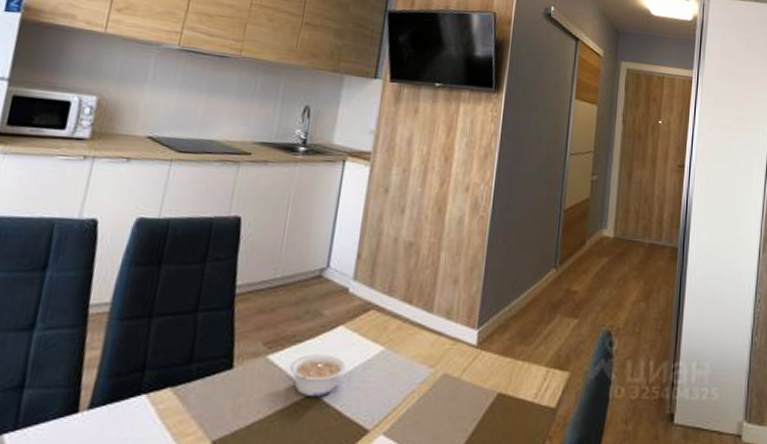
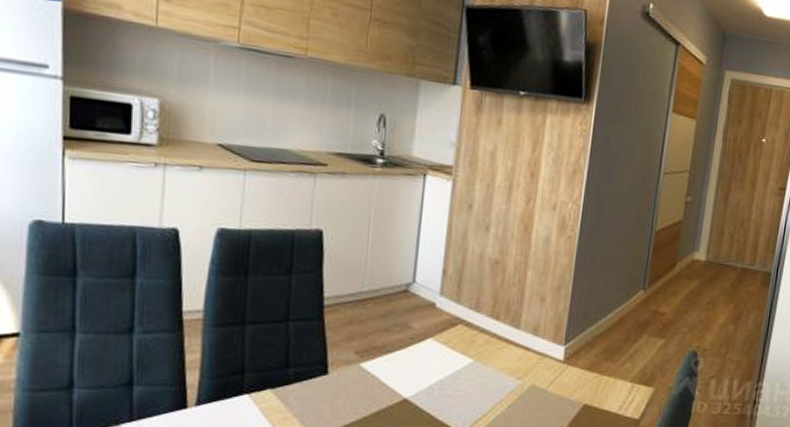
legume: present [289,354,347,398] -> none [382,364,438,403]

